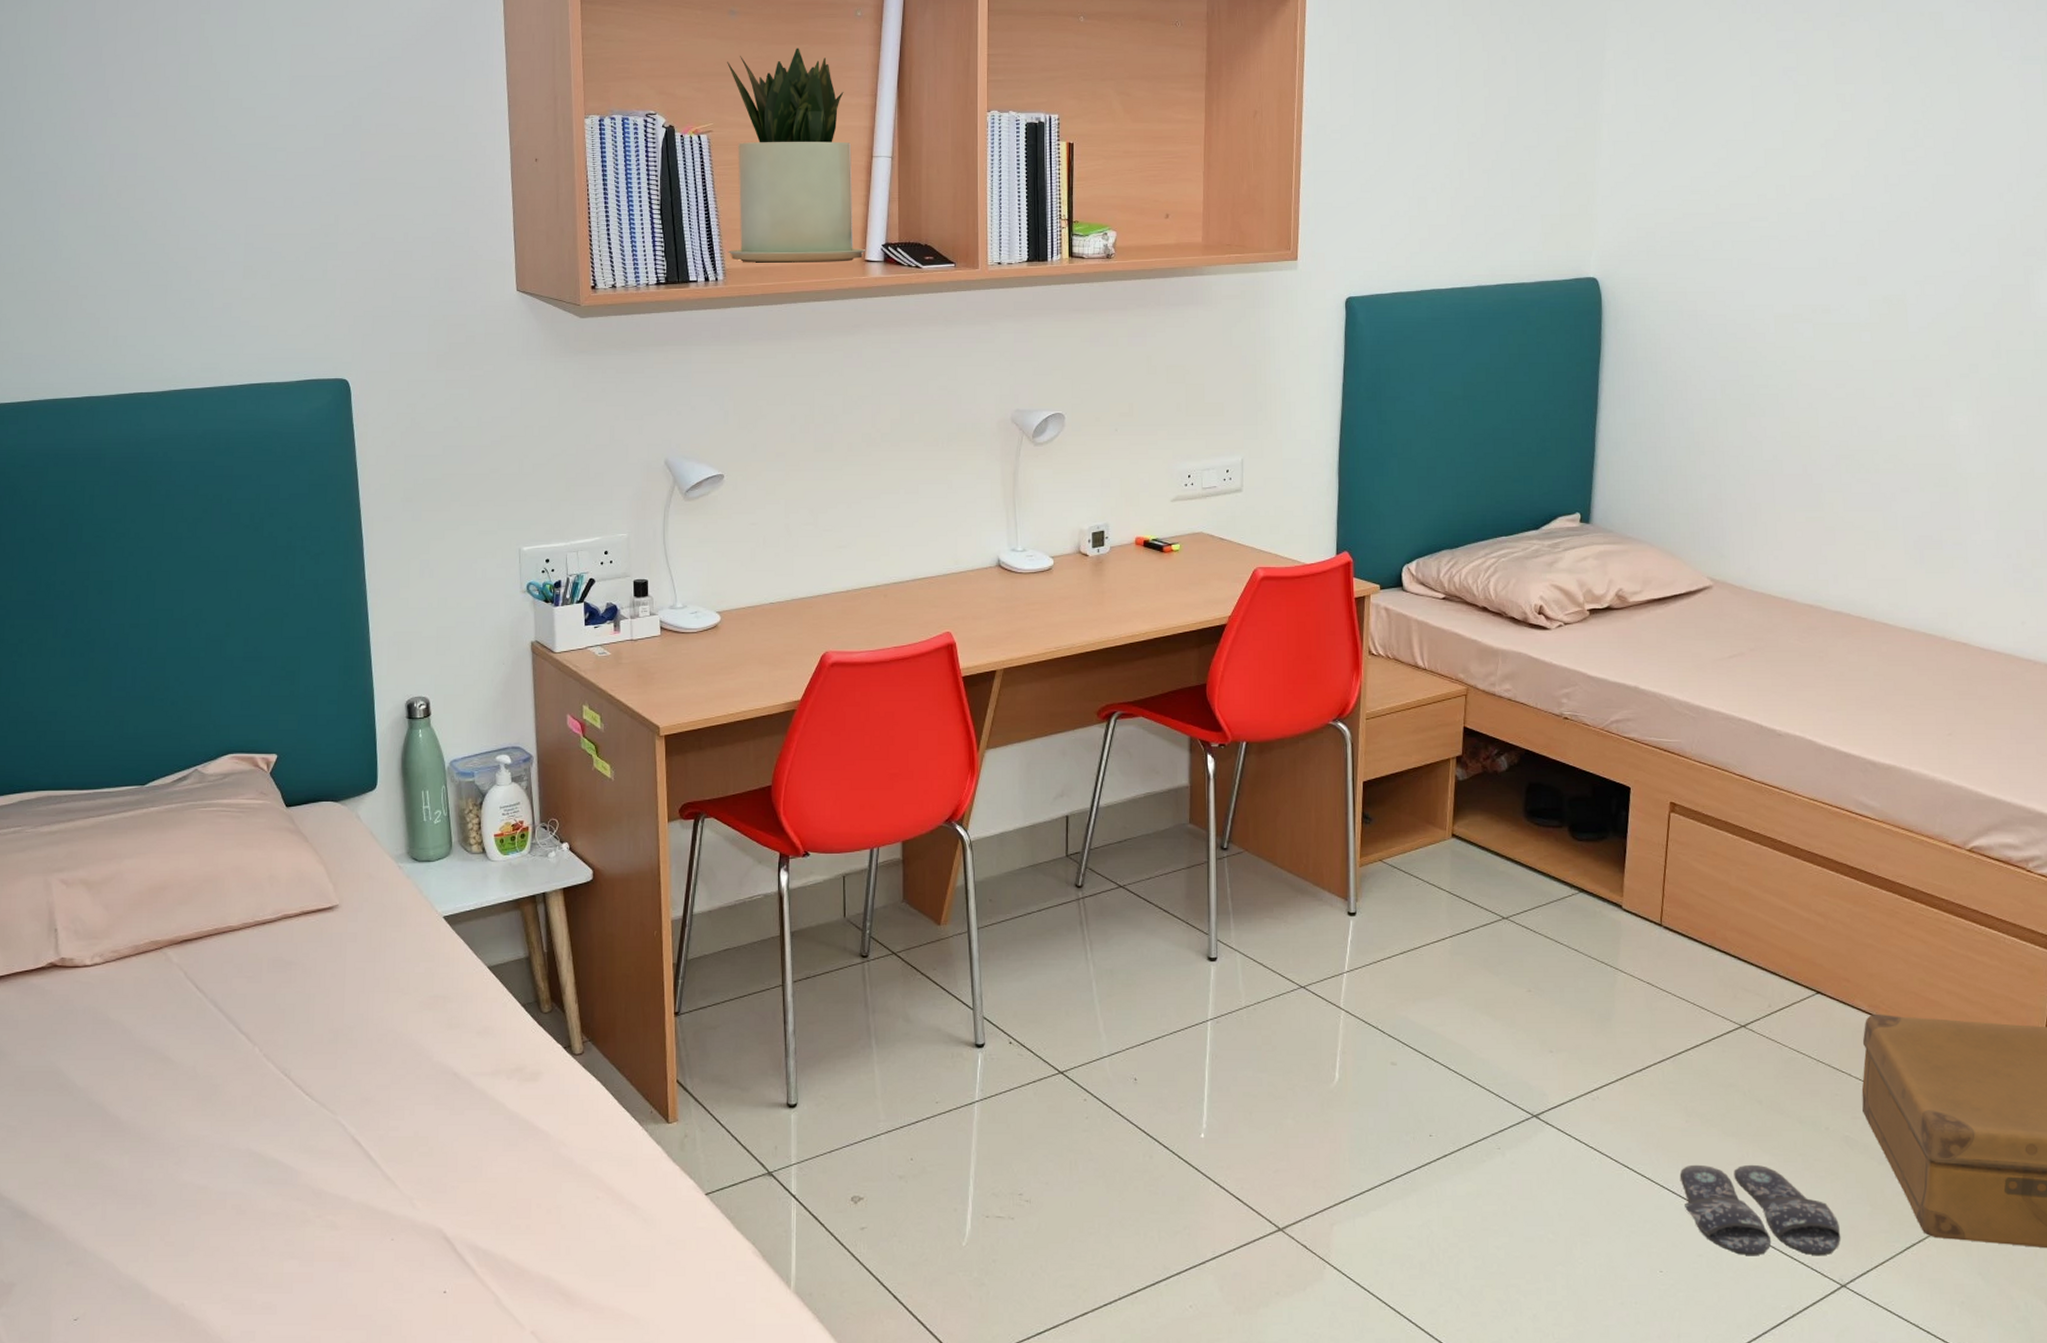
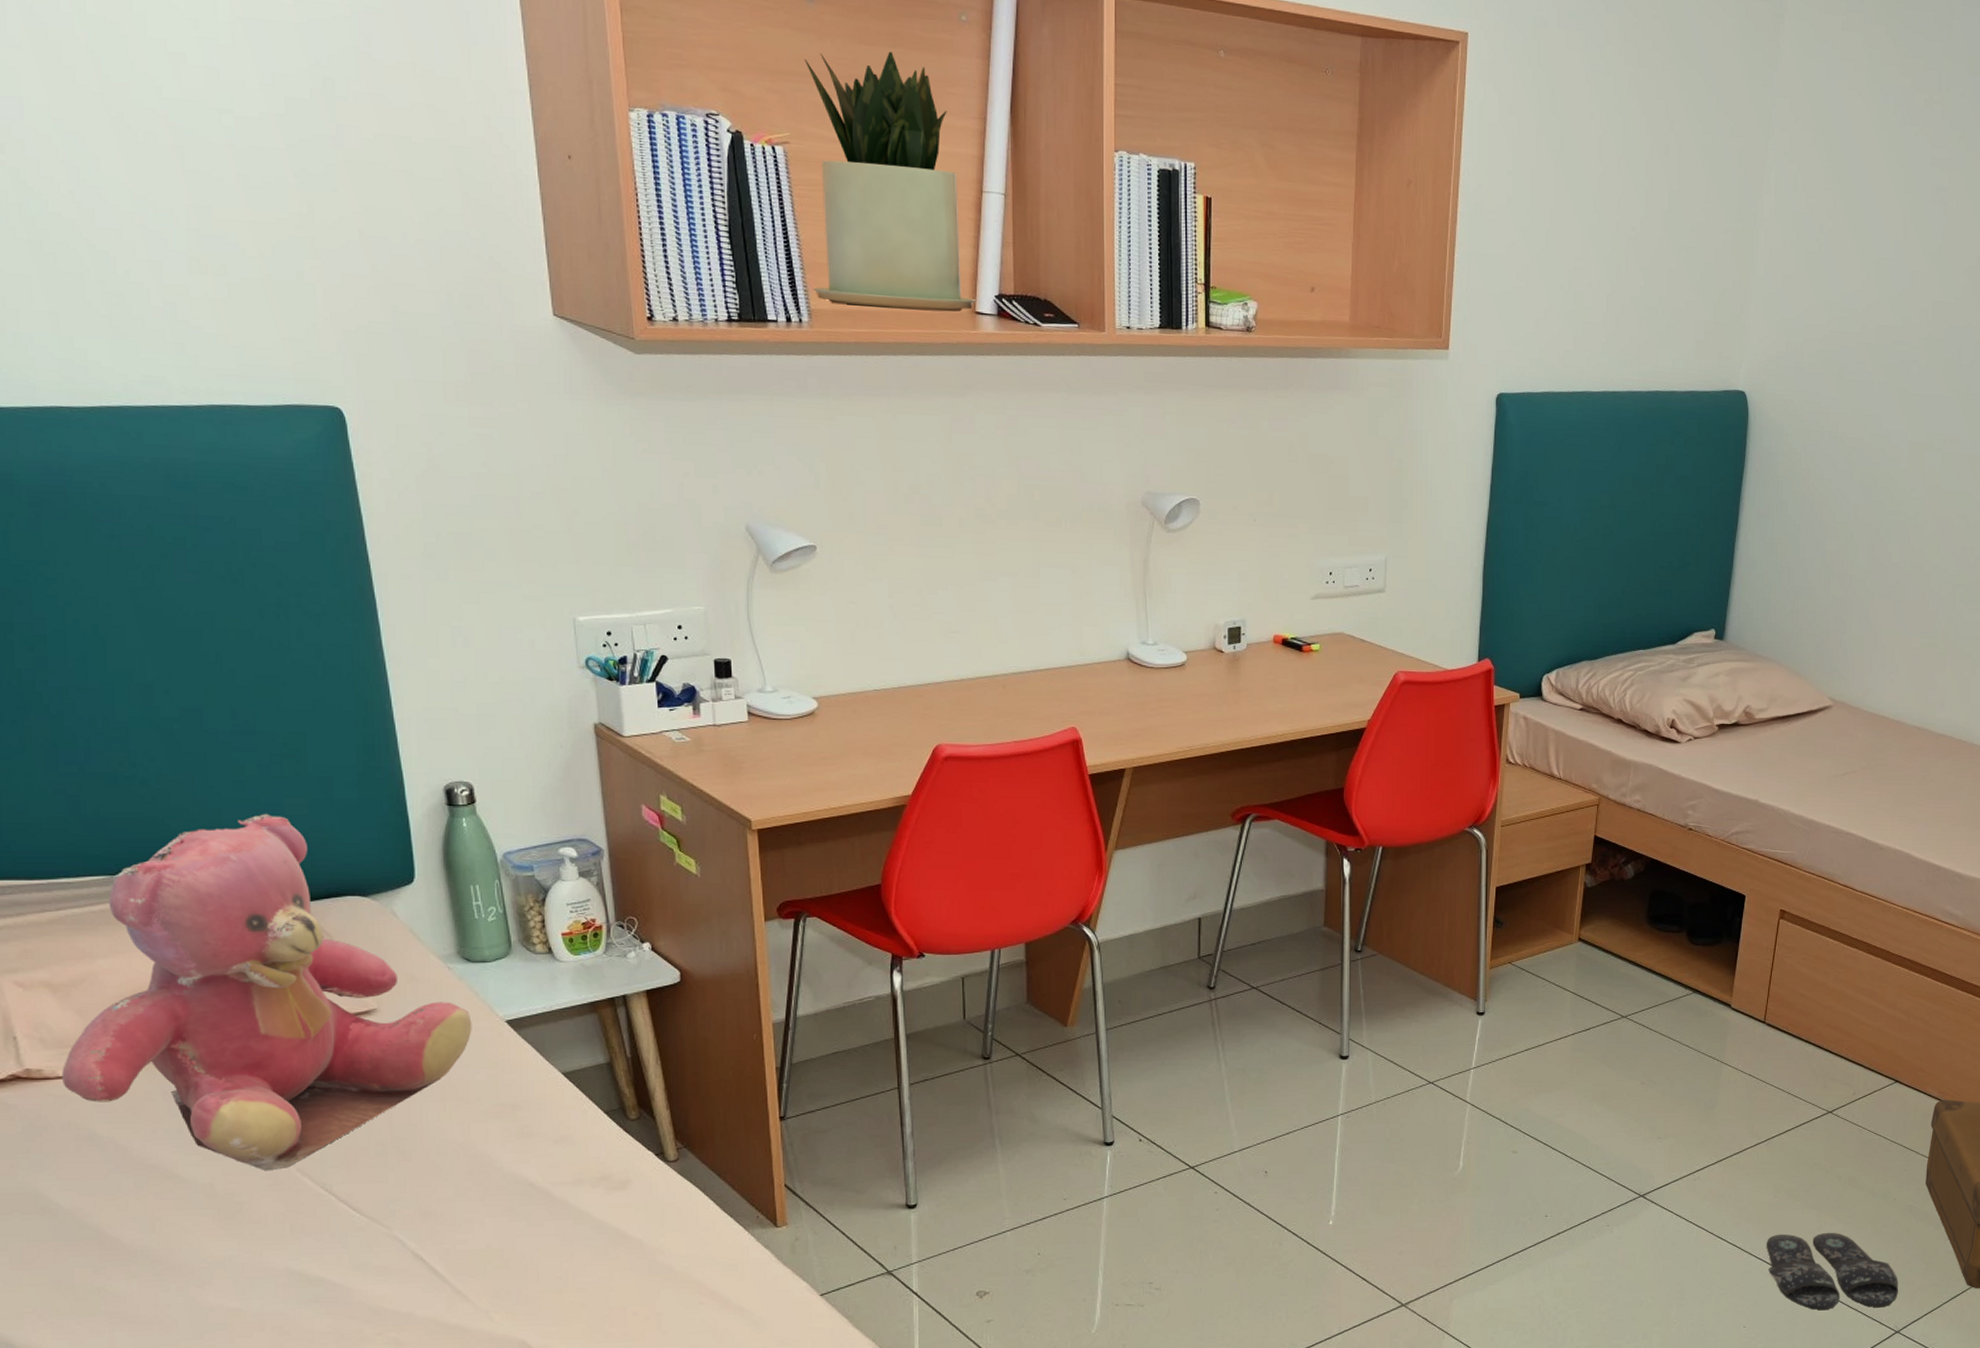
teddy bear: none [88,728,415,1056] -> present [62,813,472,1171]

